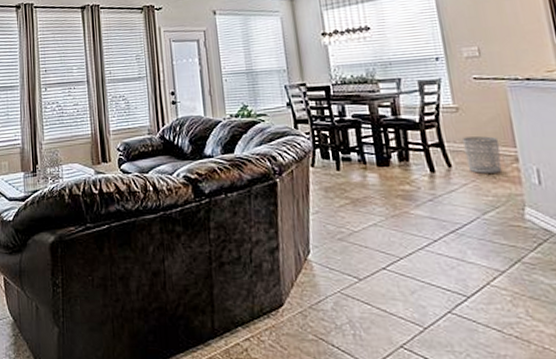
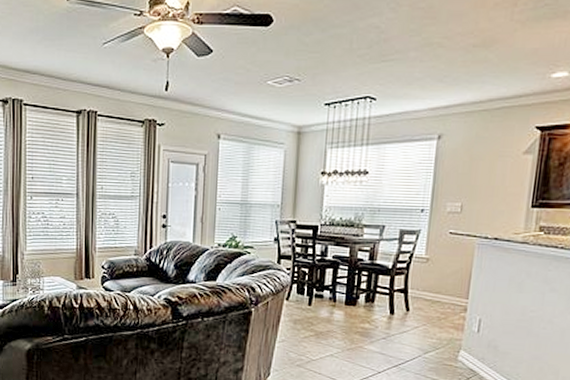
waste bin: present [463,136,503,173] -> none [423,286,454,320]

